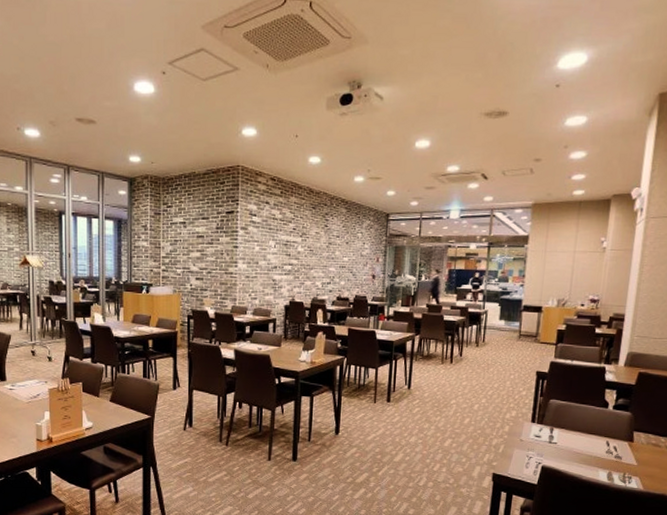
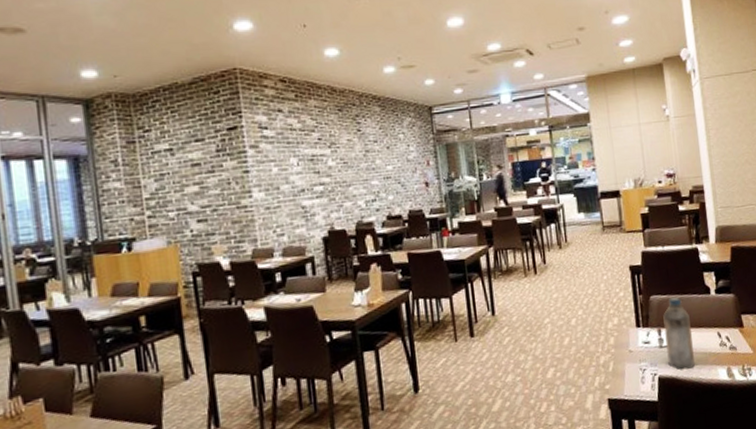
water bottle: none [553,404,583,465] -> present [663,297,695,370]

